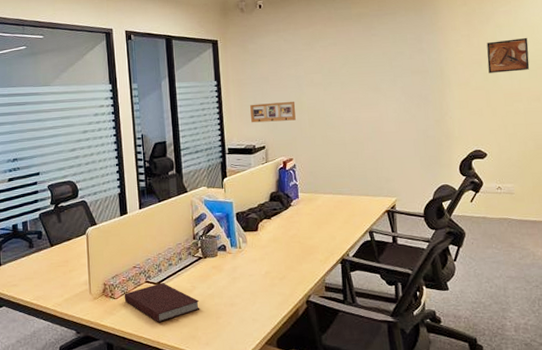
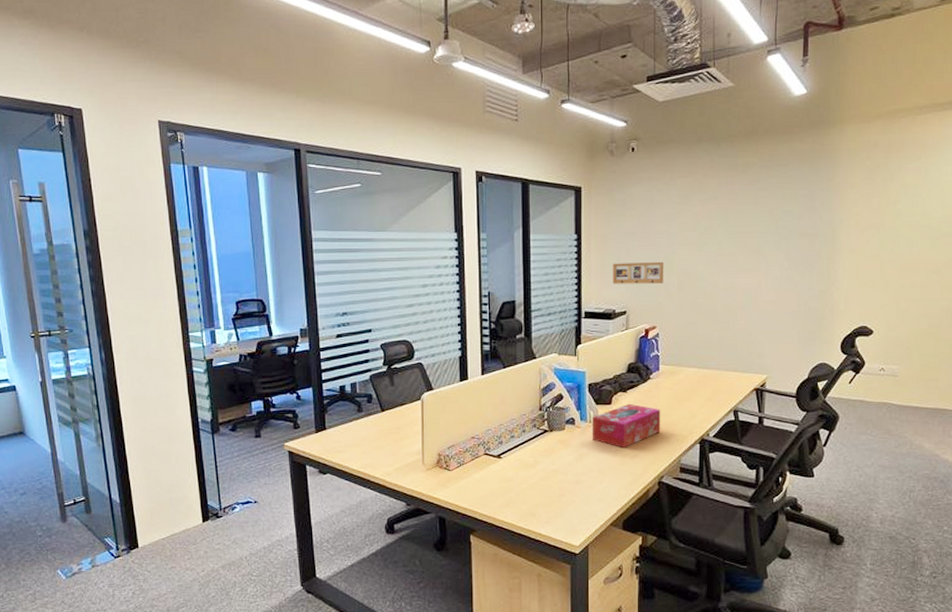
notebook: present [124,283,200,322] -> none [460,456,542,497]
tissue box: none [242,229,305,270] -> present [593,403,661,447]
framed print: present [486,38,530,73] -> none [886,201,935,240]

